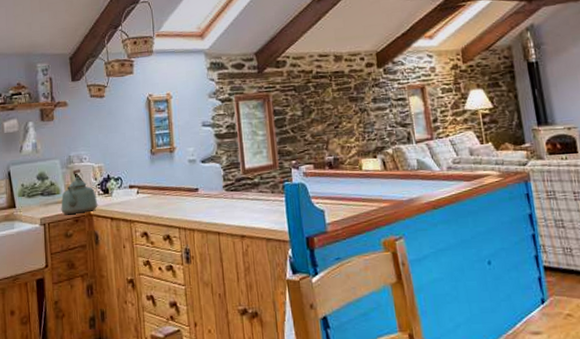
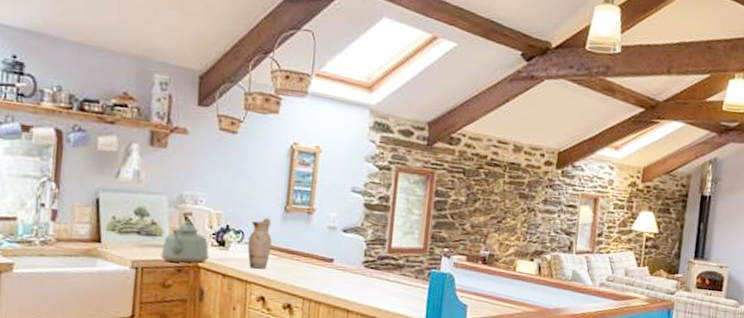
ceramic jug: none [126,162,146,209] -> present [247,217,272,269]

